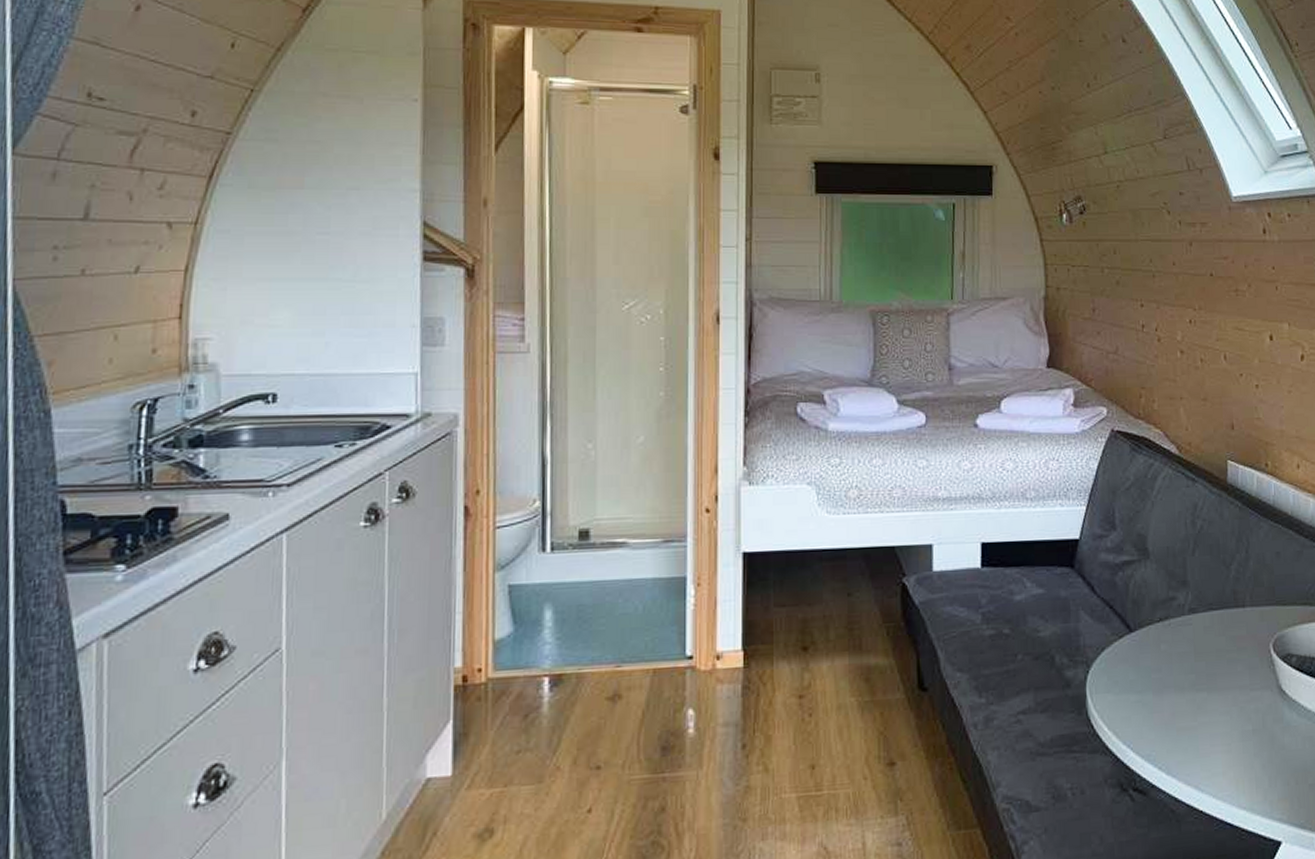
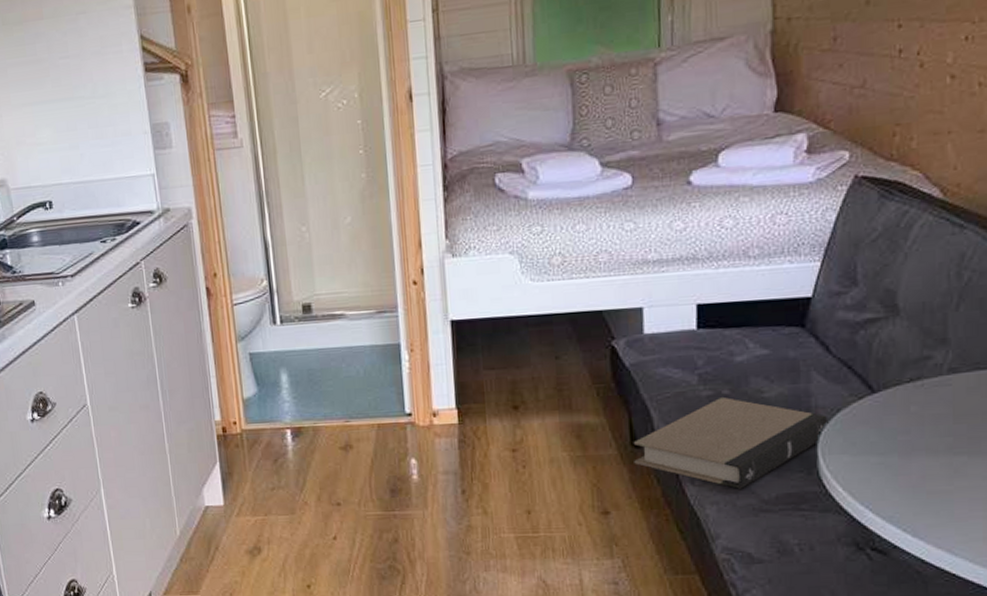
book: none [920,637,1095,732] -> present [633,397,829,489]

